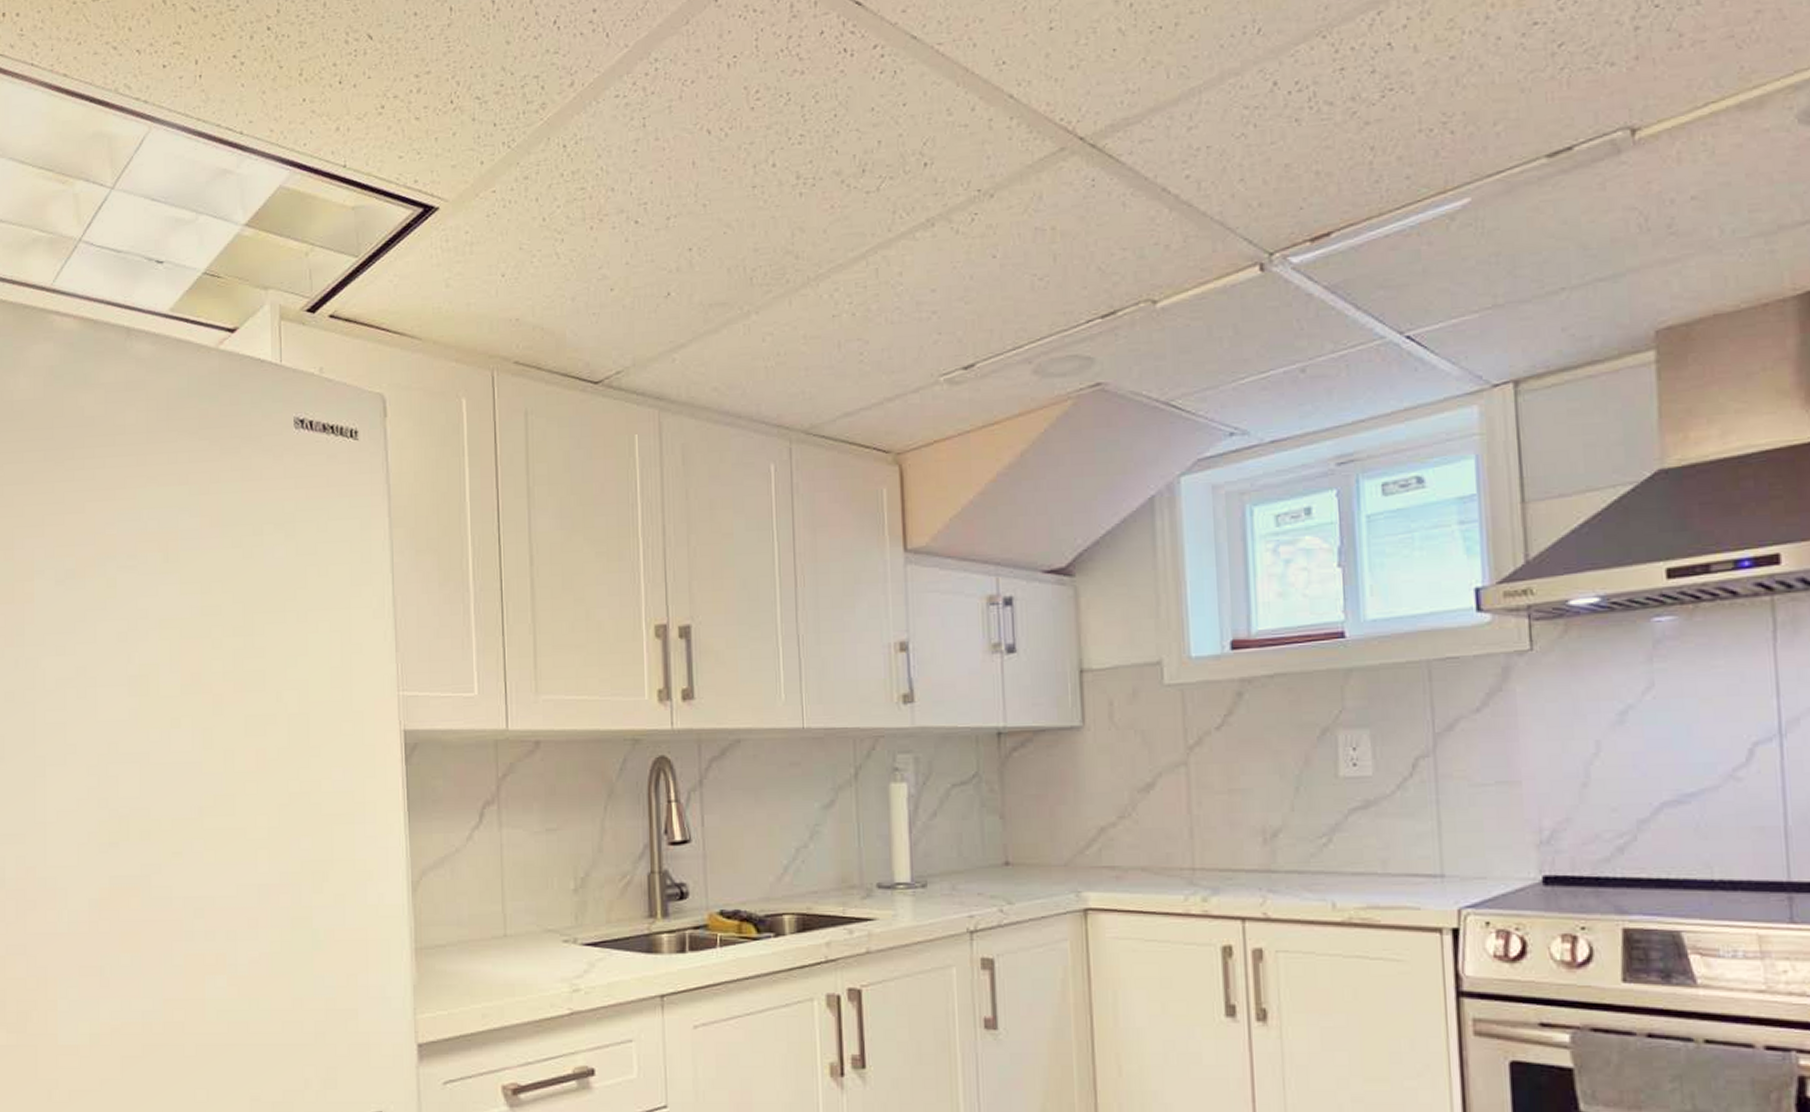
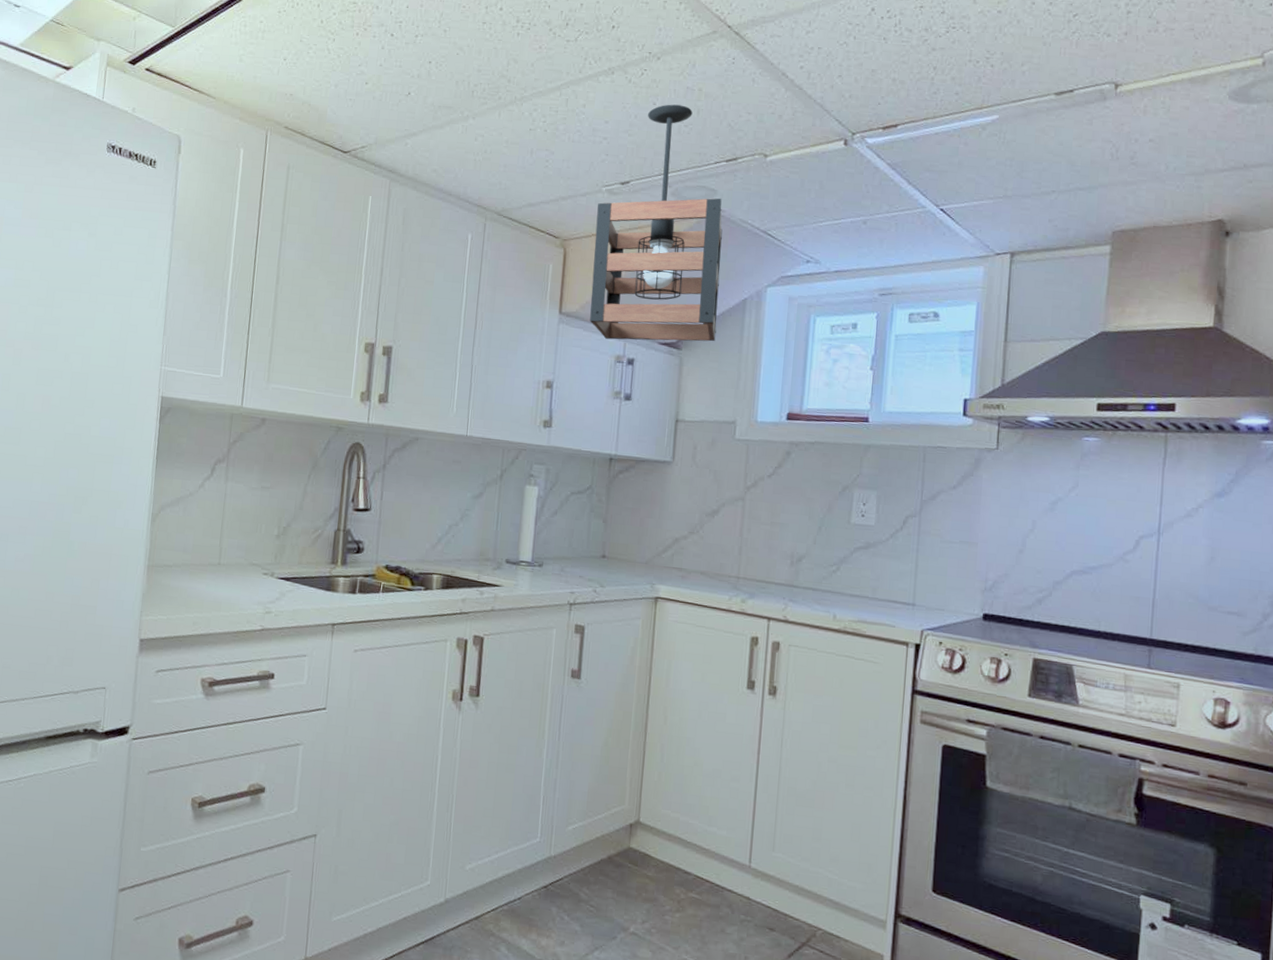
pendant light: none [936,252,1119,576] -> present [590,104,723,342]

